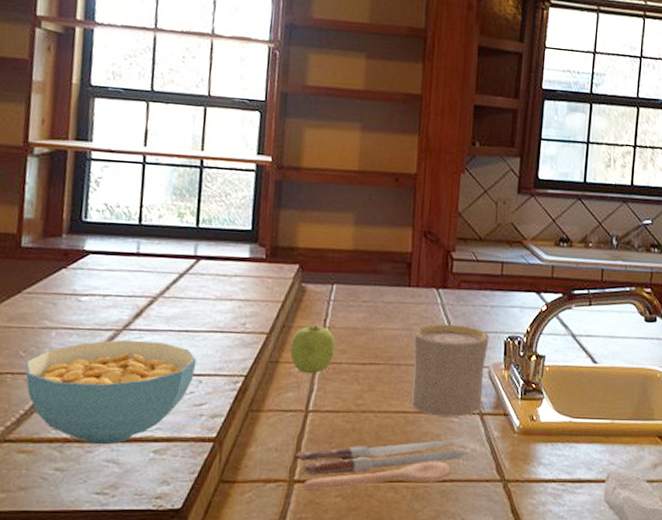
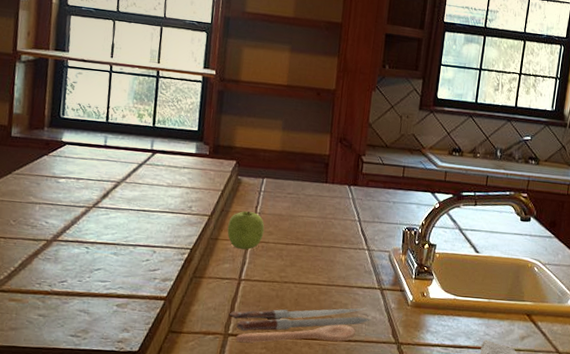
cereal bowl: present [25,339,197,445] -> none [15,215,152,298]
cup: present [411,323,490,417] -> none [325,214,391,291]

